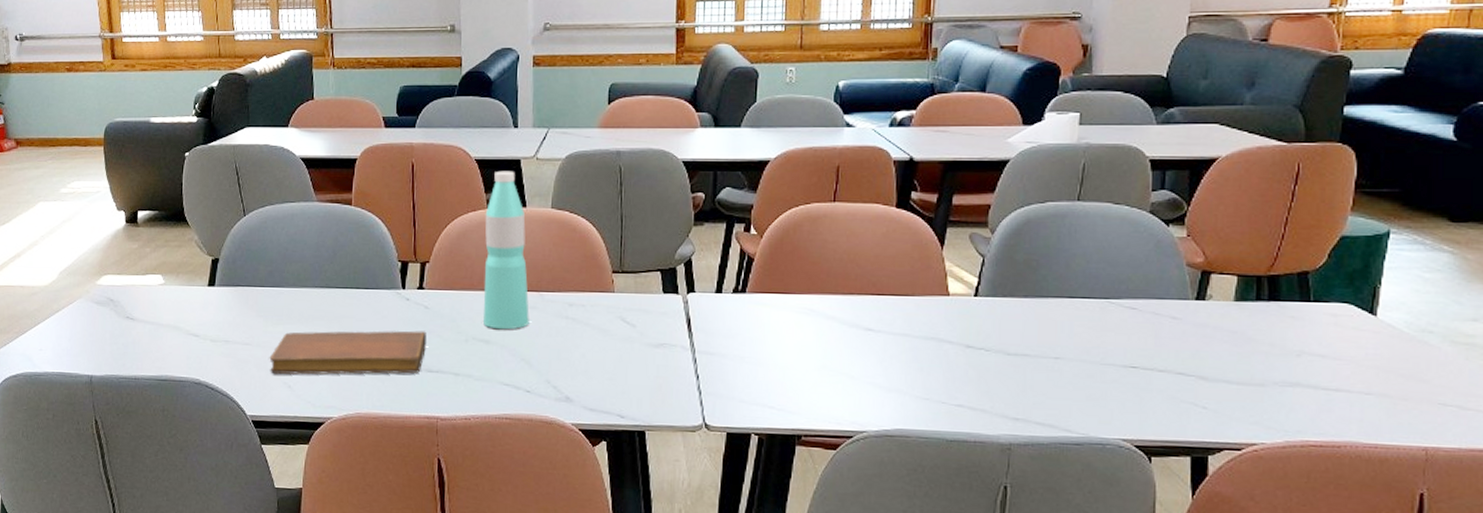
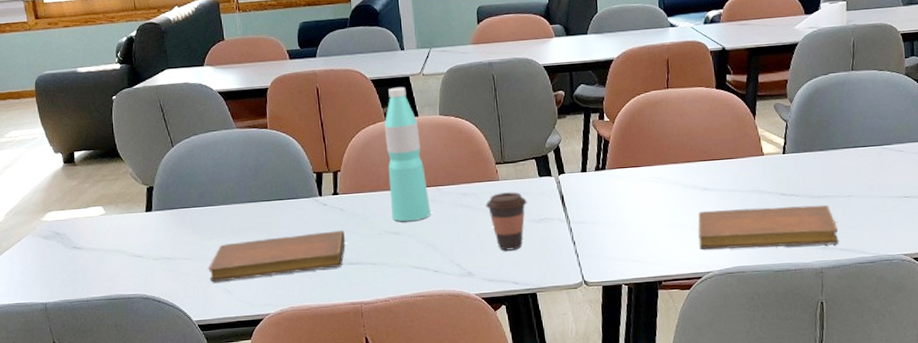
coffee cup: none [595,307,645,377] -> present [486,192,527,251]
notebook: none [854,356,1037,416] -> present [698,204,839,250]

